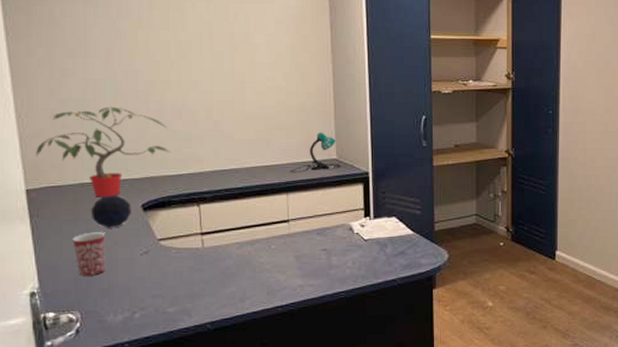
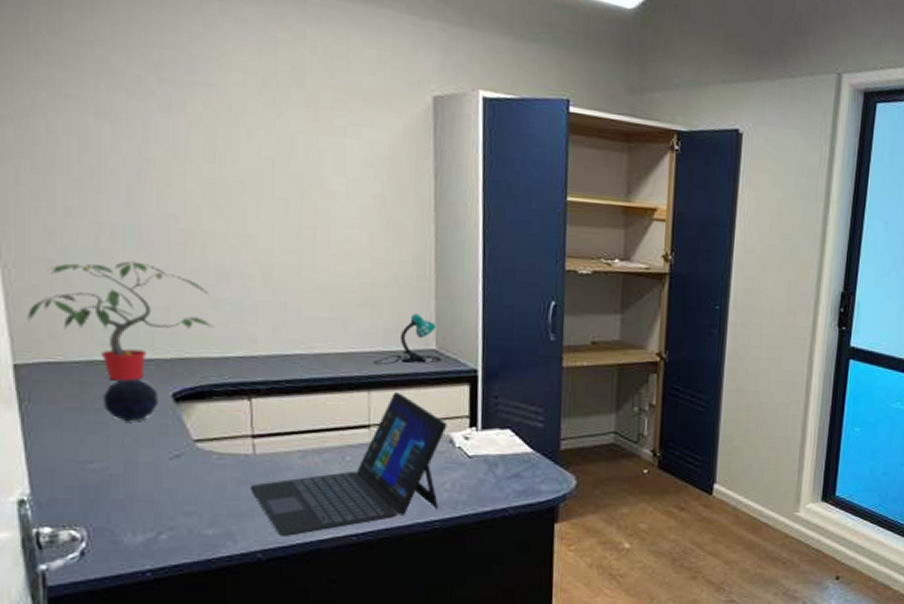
mug: present [72,232,106,276] -> none [77,426,123,483]
laptop: none [200,193,348,310] -> present [250,391,448,536]

